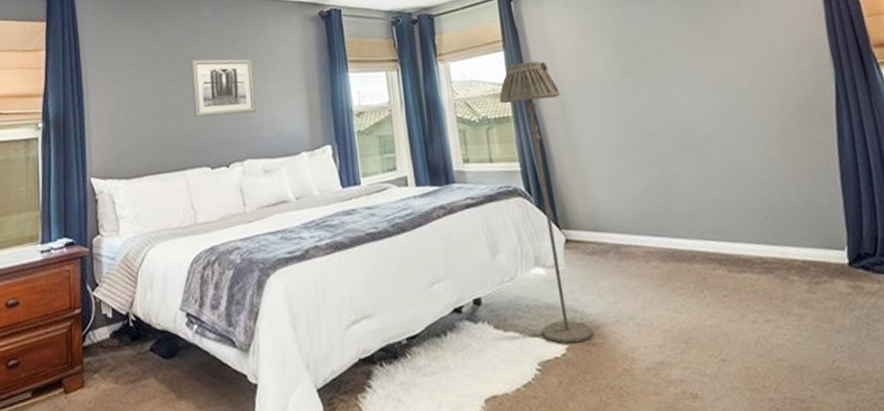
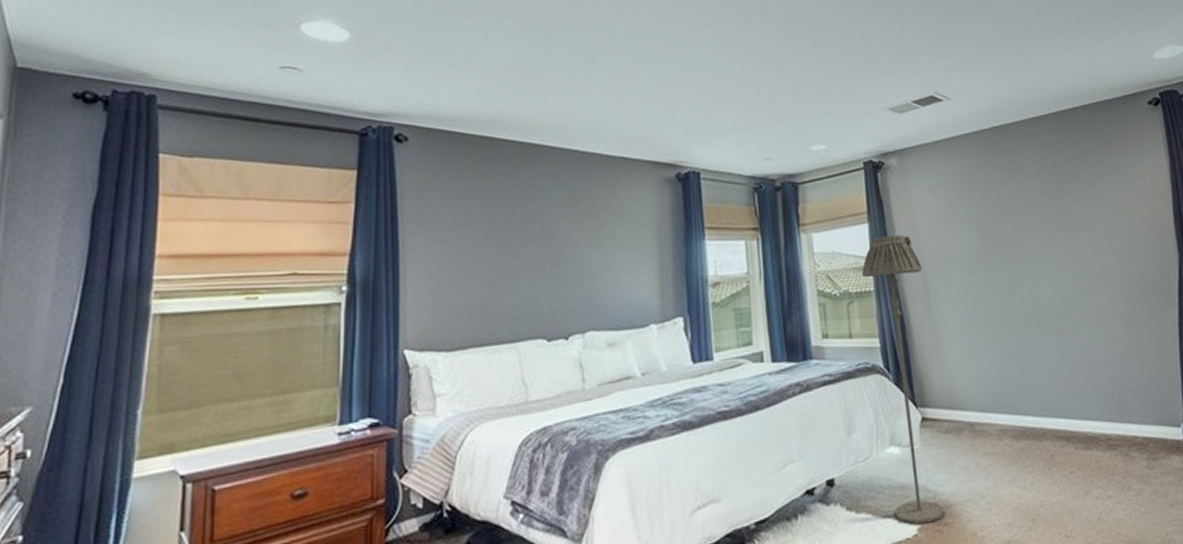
wall art: present [190,58,257,118] -> none [528,219,602,285]

